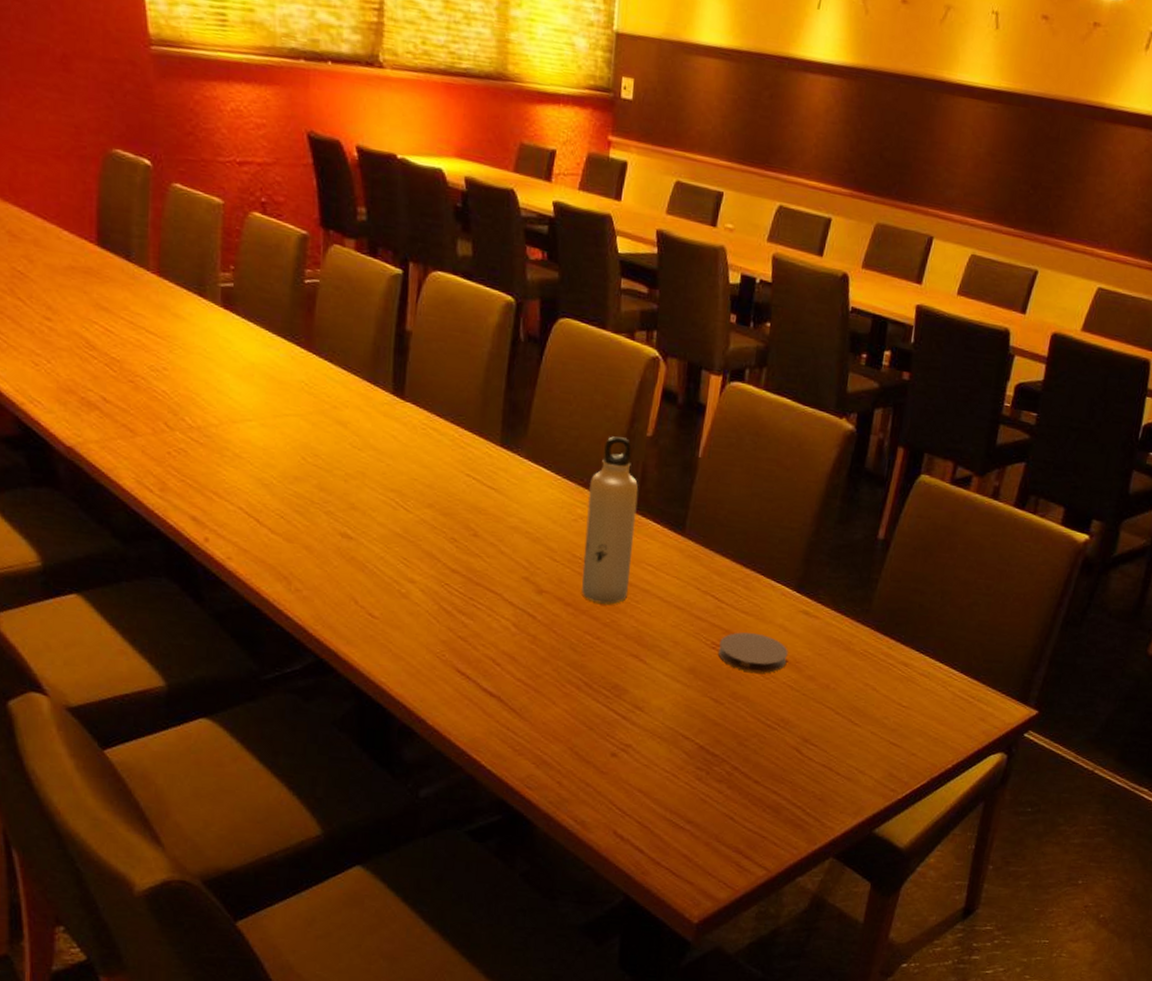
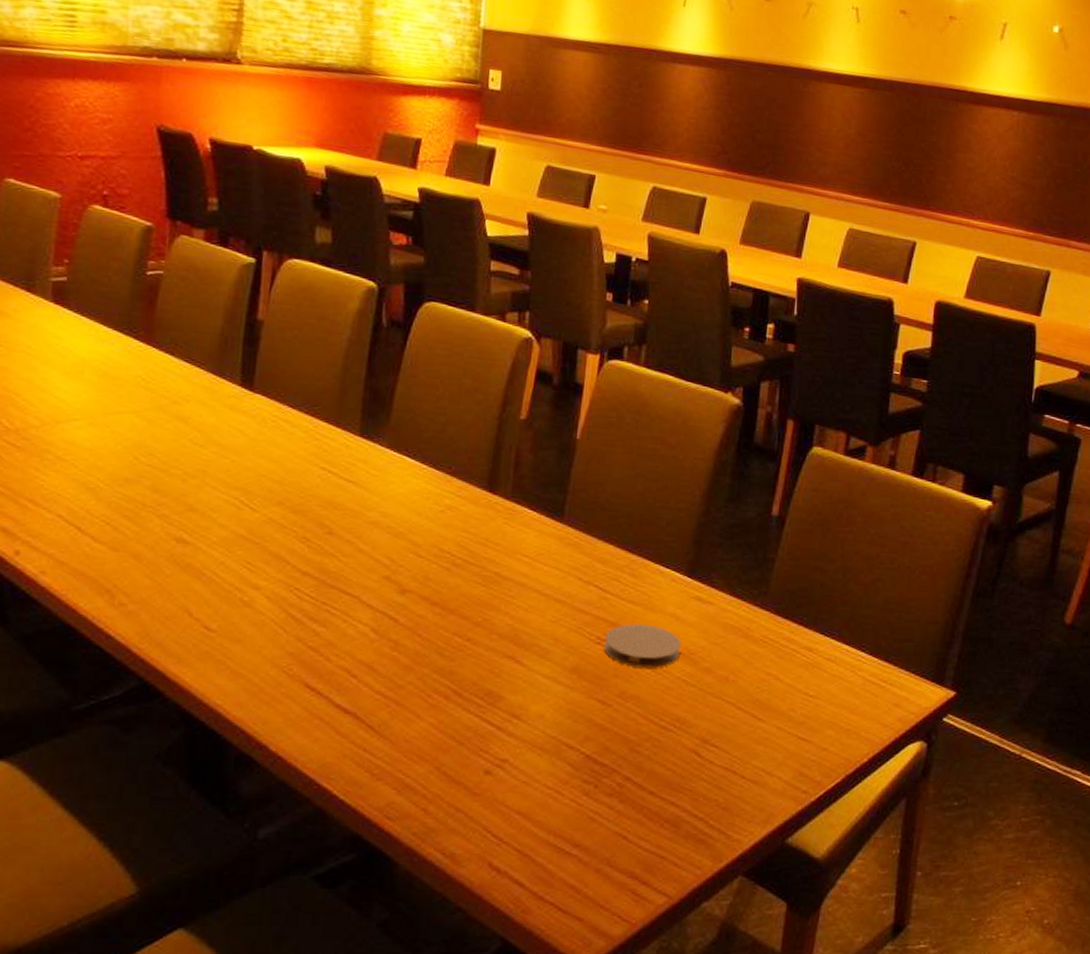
water bottle: present [582,436,639,605] -> none [450,421,512,601]

